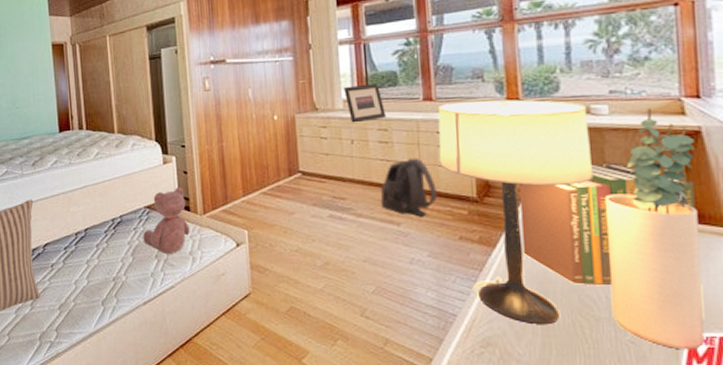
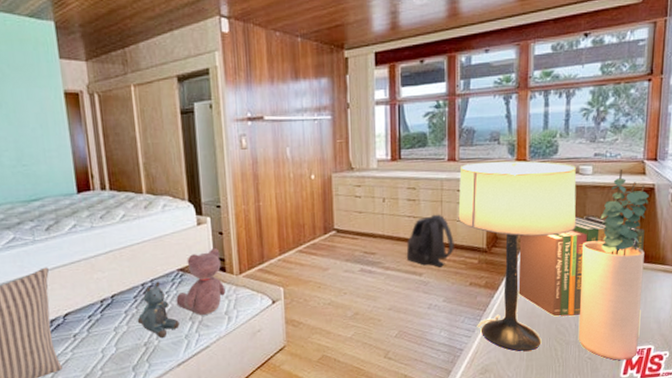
stuffed animal: none [107,217,146,274] -> present [137,281,180,338]
picture frame: present [344,83,387,123] -> none [379,144,416,182]

